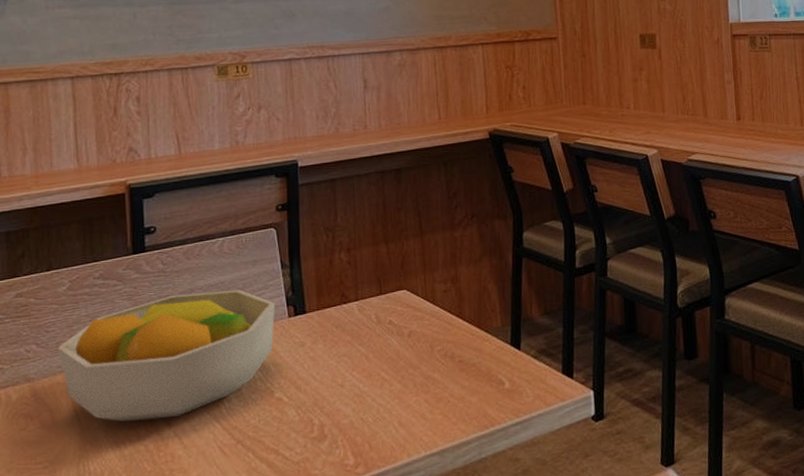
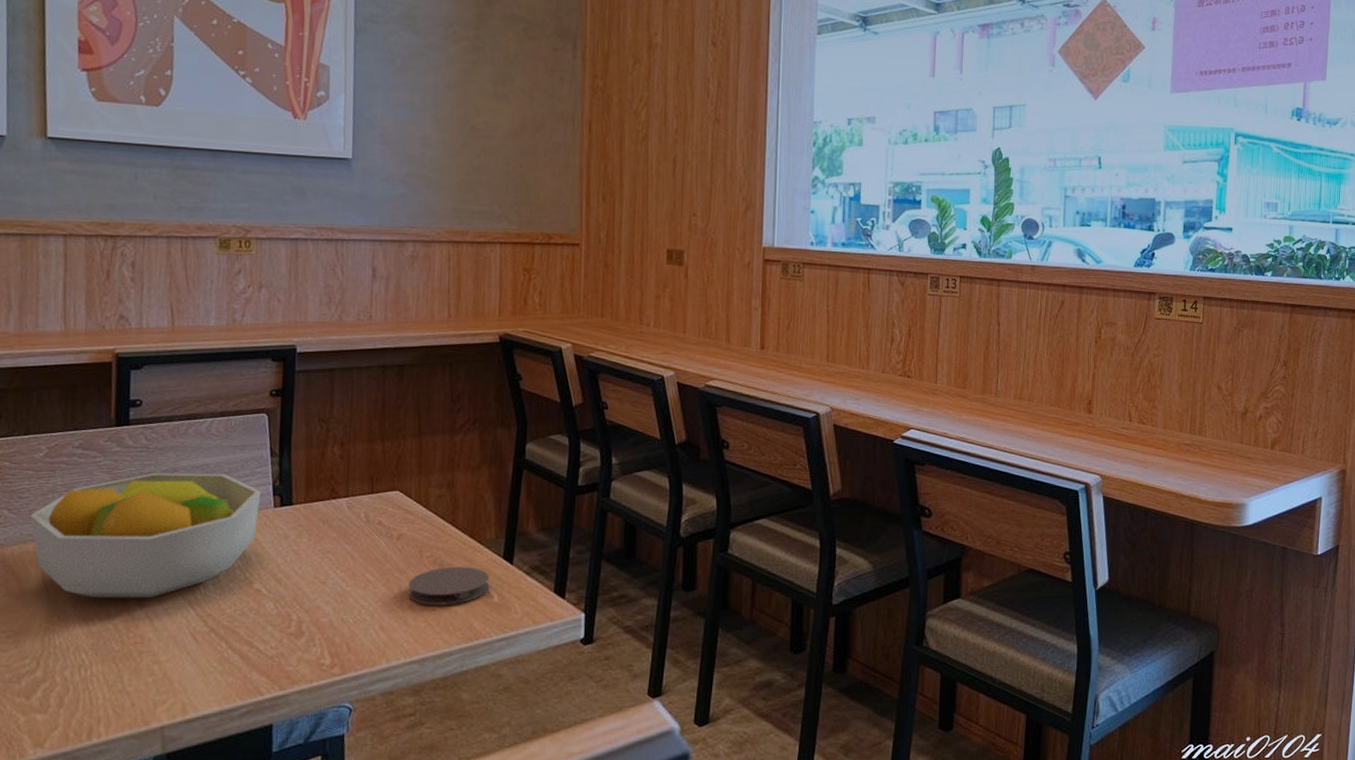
coaster: none [422,356,499,398] -> present [408,566,489,605]

